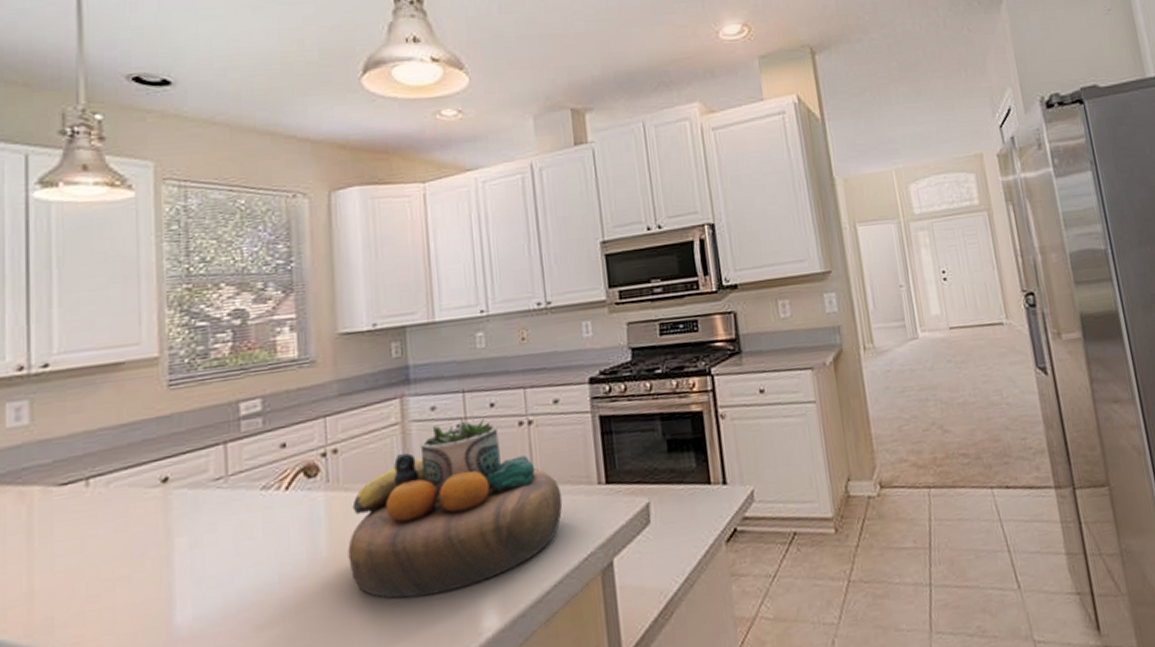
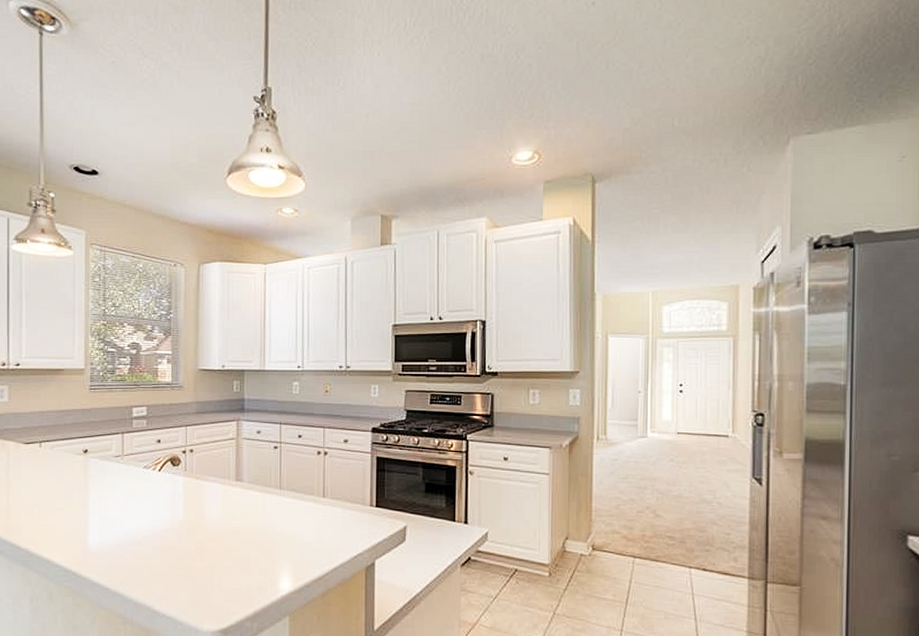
decorative bowl: present [348,419,563,599] -> none [196,443,343,560]

